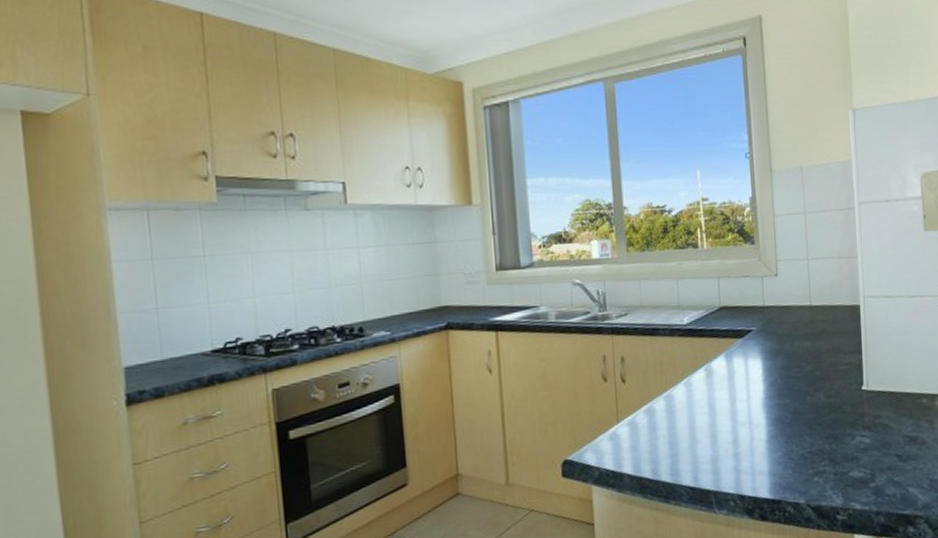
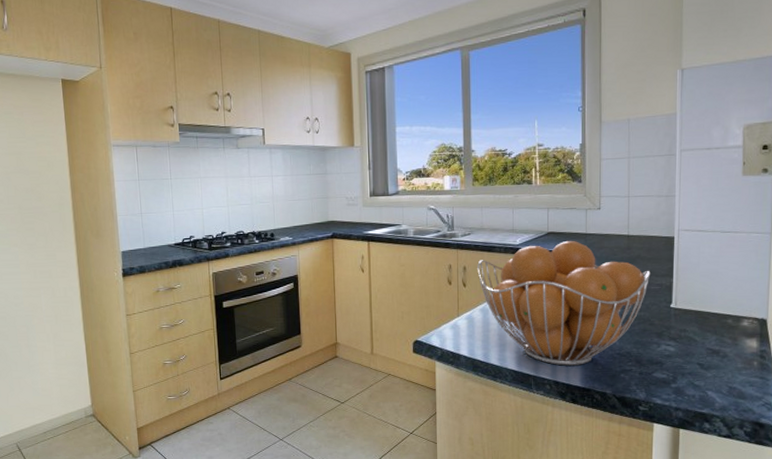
fruit basket: none [638,315,838,475] -> present [477,240,651,366]

